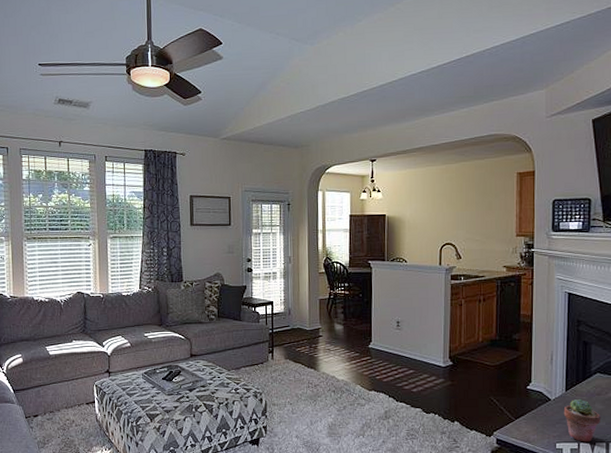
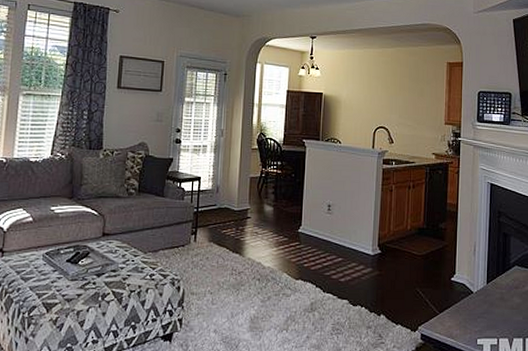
potted succulent: present [563,398,602,442] -> none [484,291,519,338]

